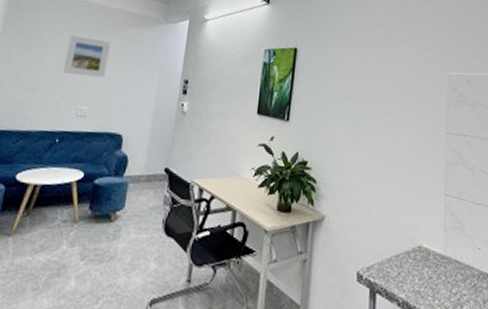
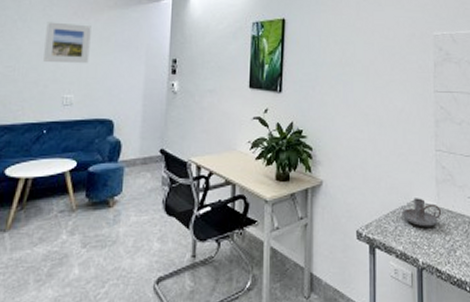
candle holder: none [406,243,449,277] -> present [402,198,442,227]

